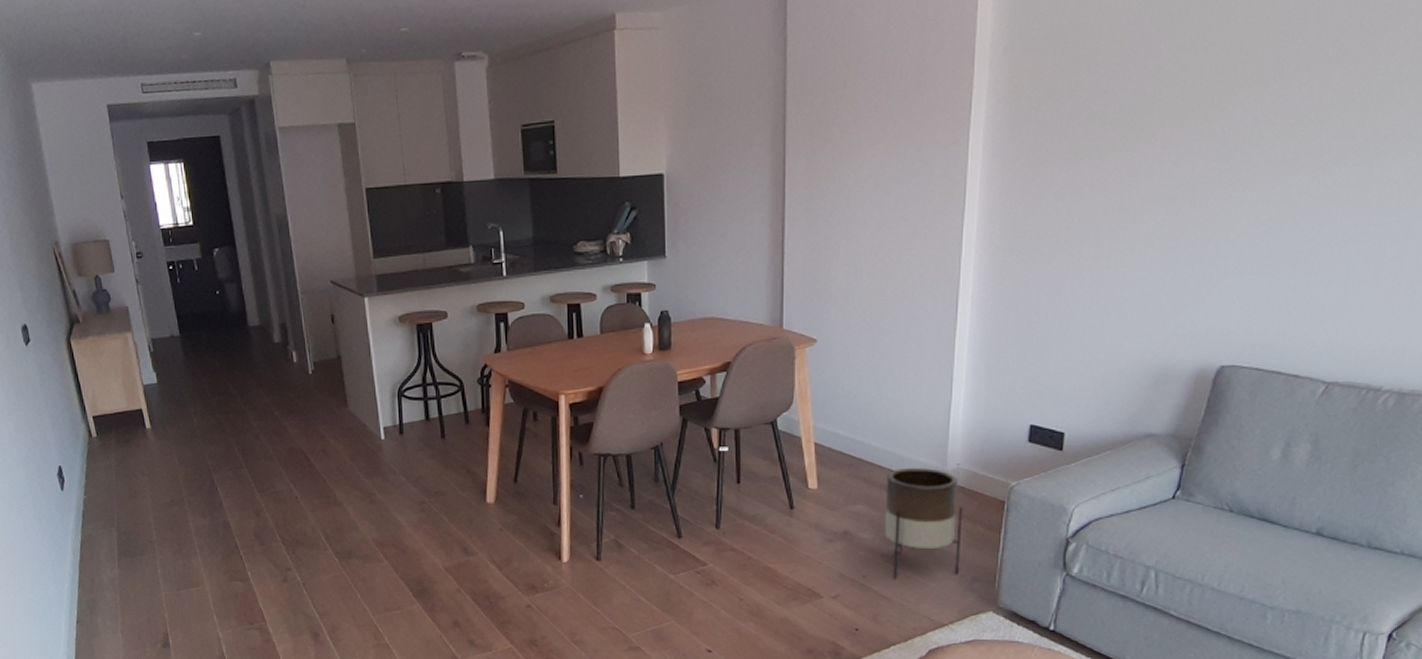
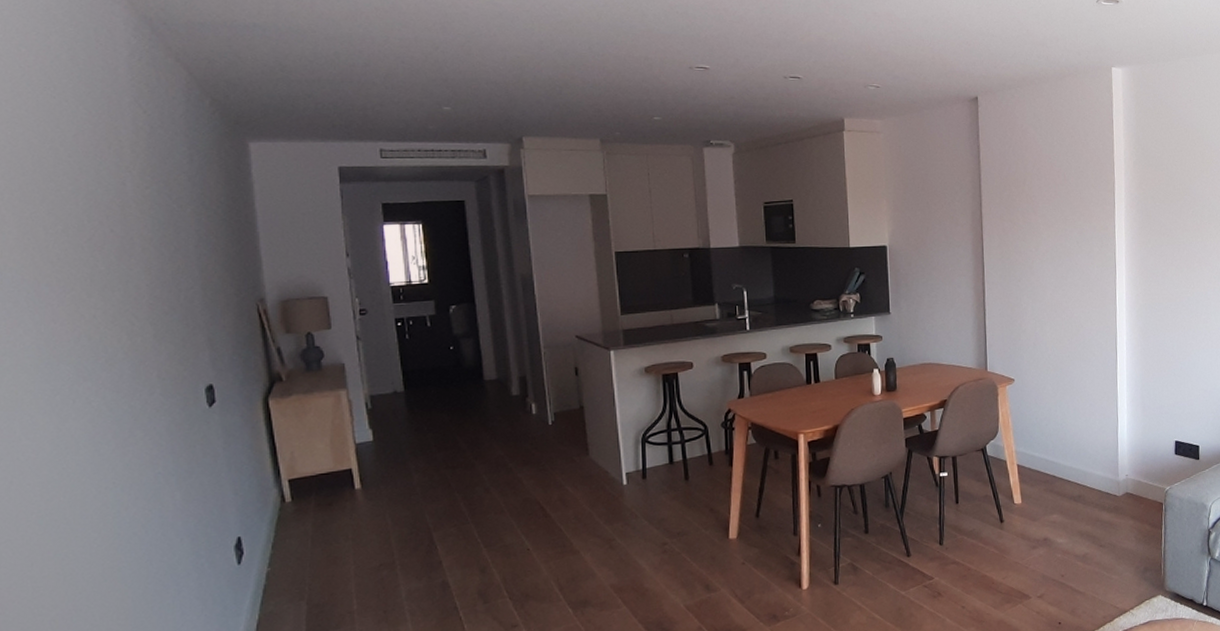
planter: present [884,468,963,579] -> none [1075,480,1135,576]

